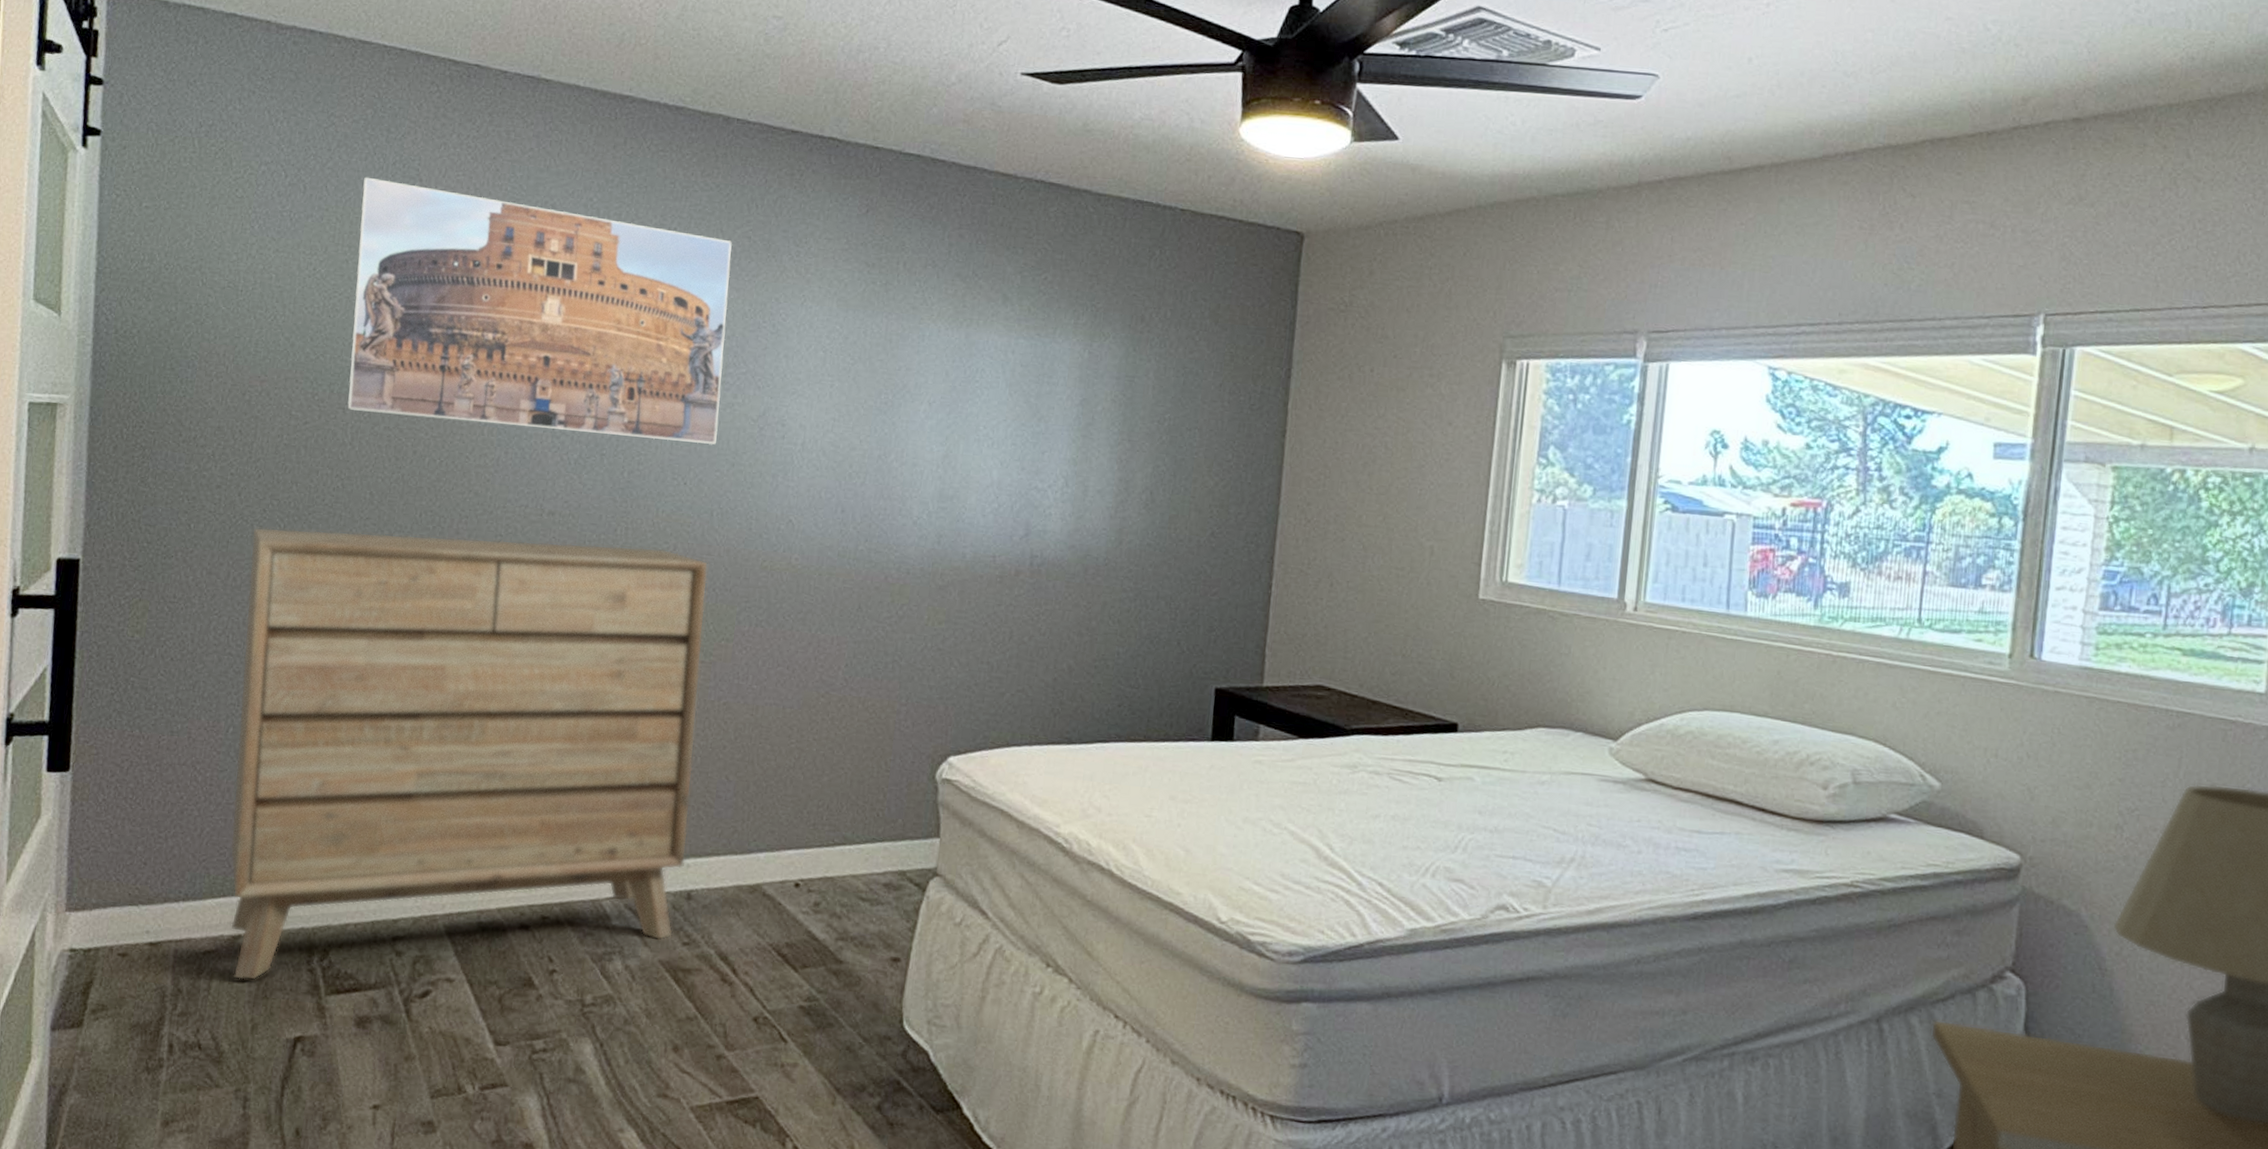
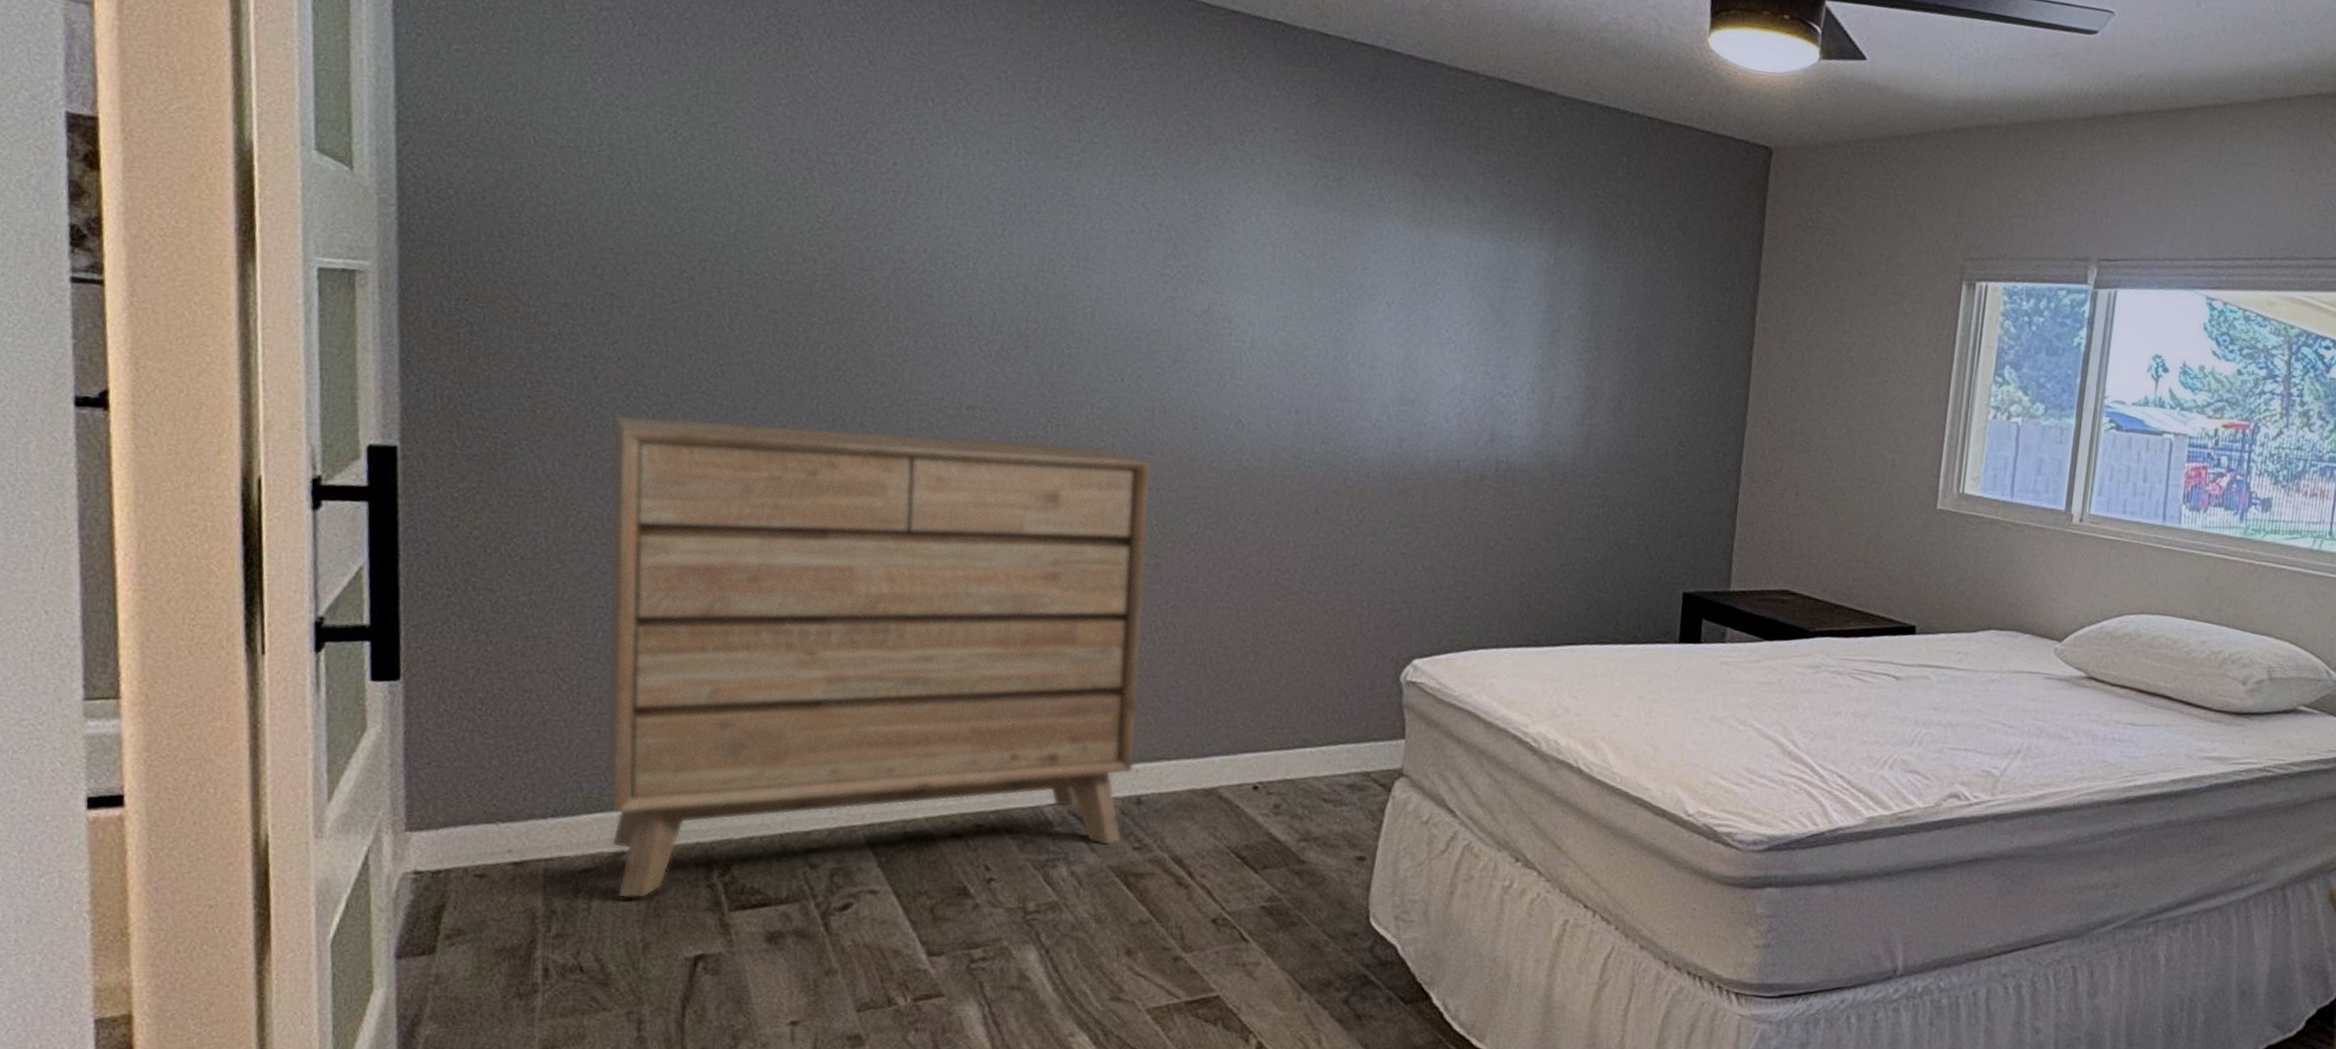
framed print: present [347,177,732,445] -> none [723,31,1168,340]

